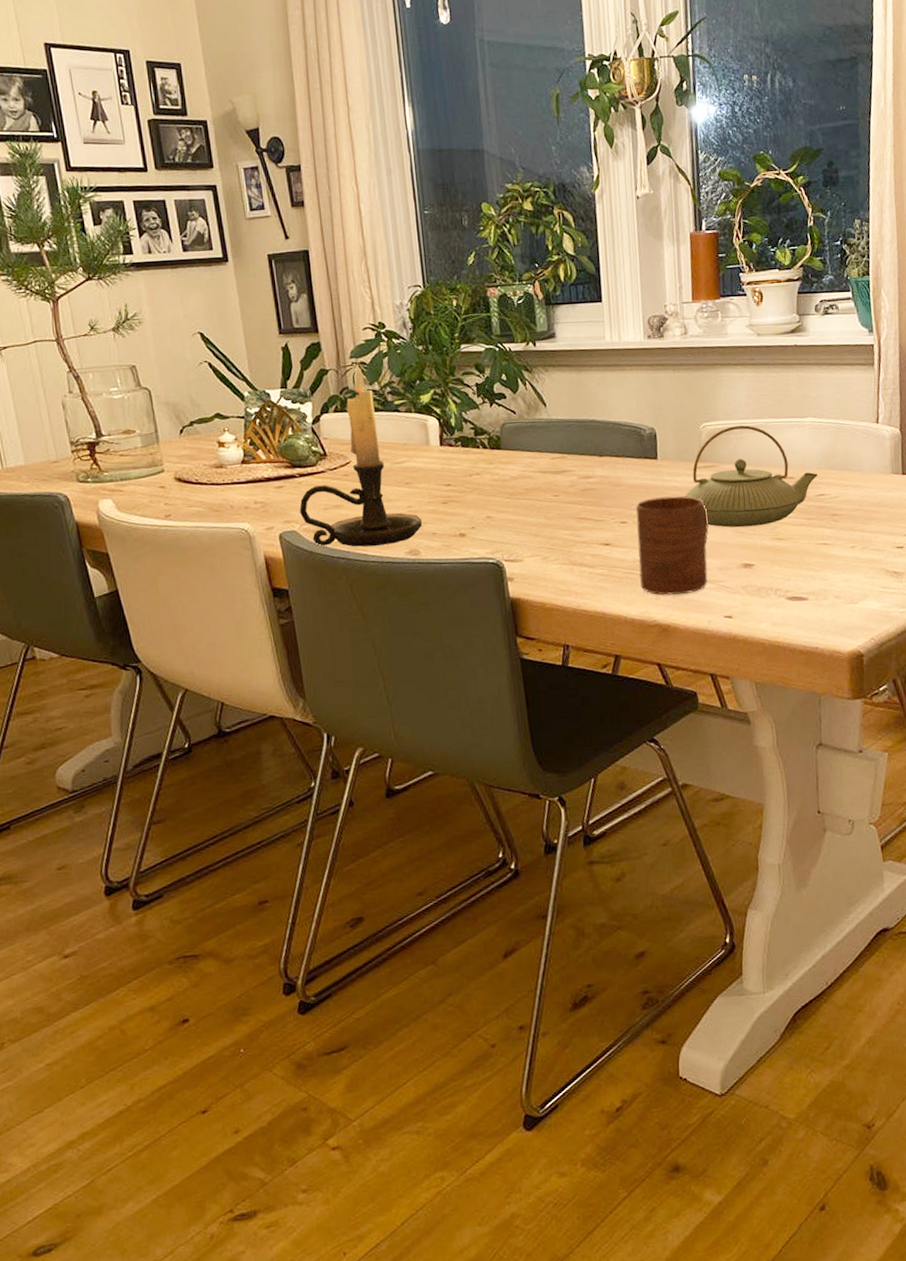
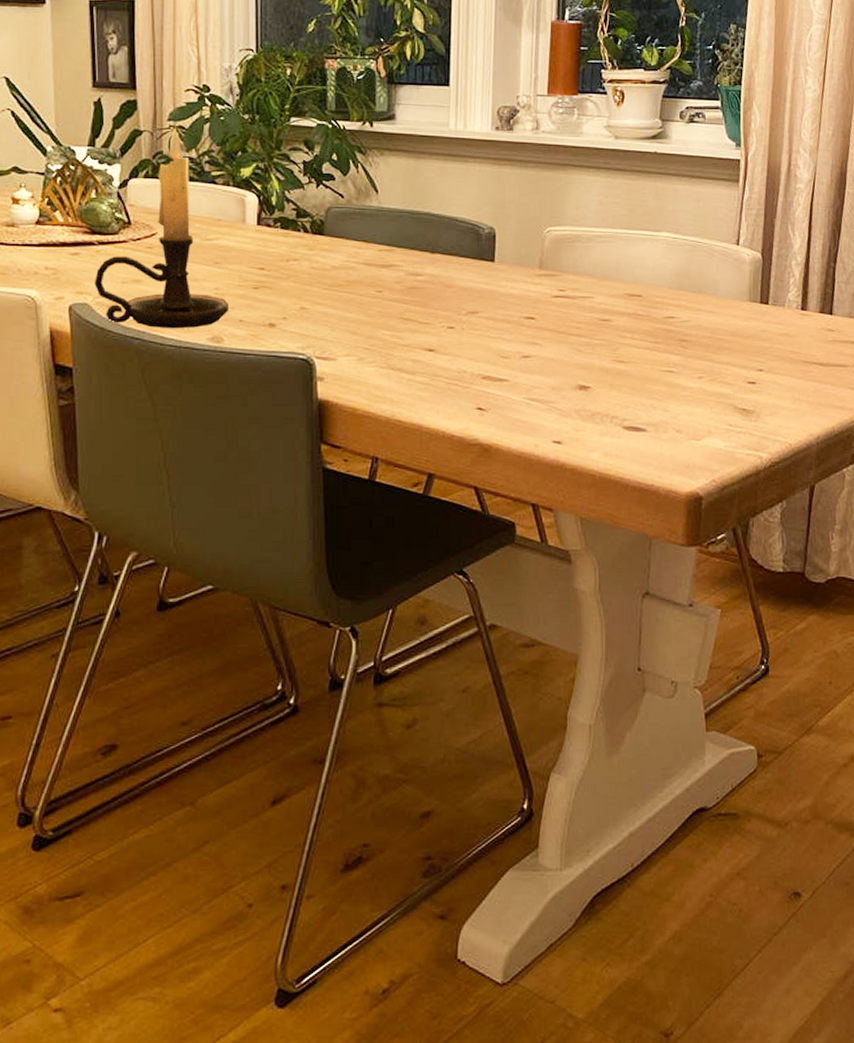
cup: present [636,496,709,595] -> none [462,304,545,412]
teapot: present [685,425,818,528] -> none [521,234,668,345]

